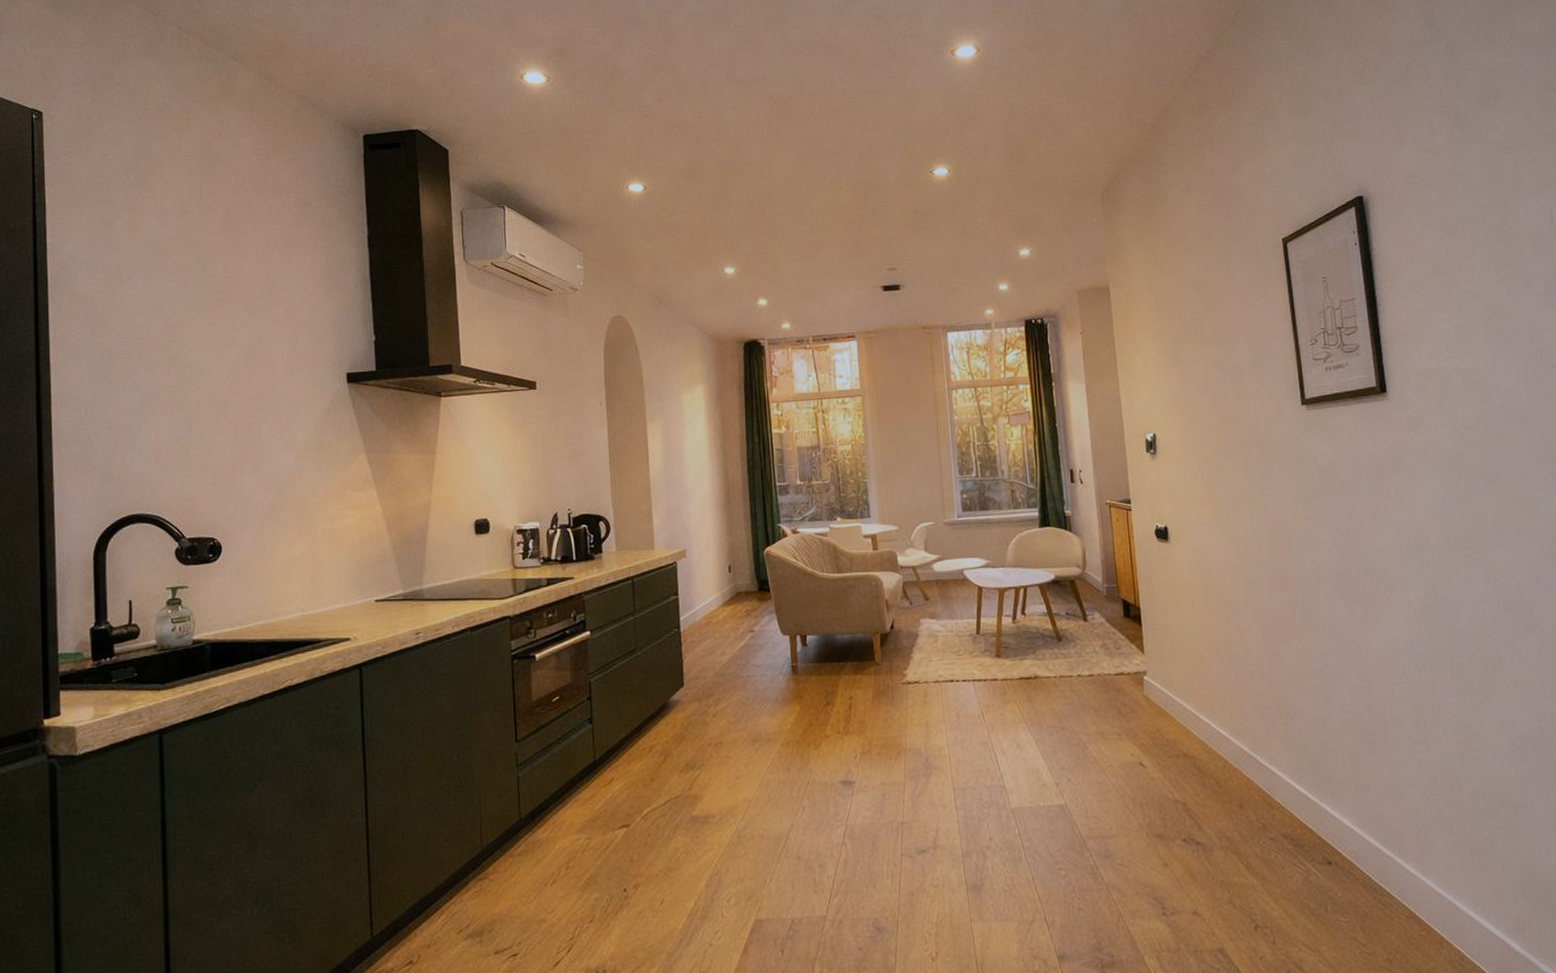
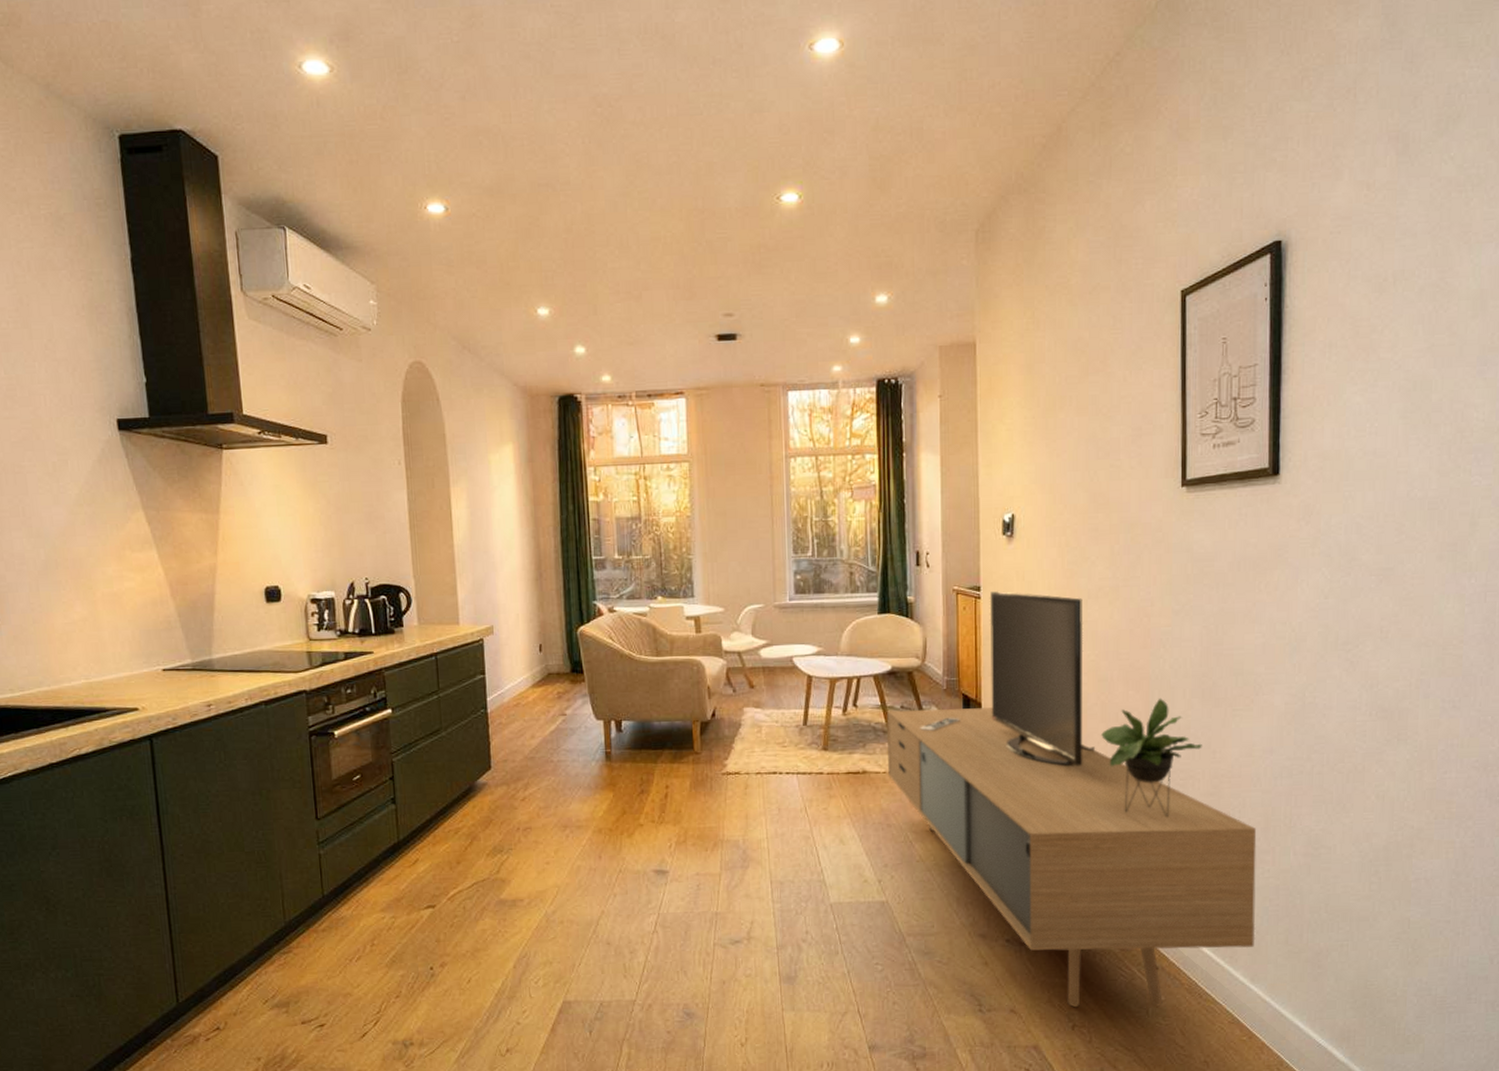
media console: none [1053,503,1421,907] -> present [887,591,1257,1008]

